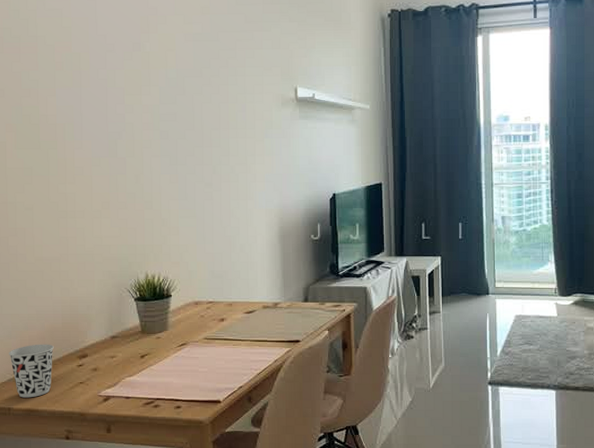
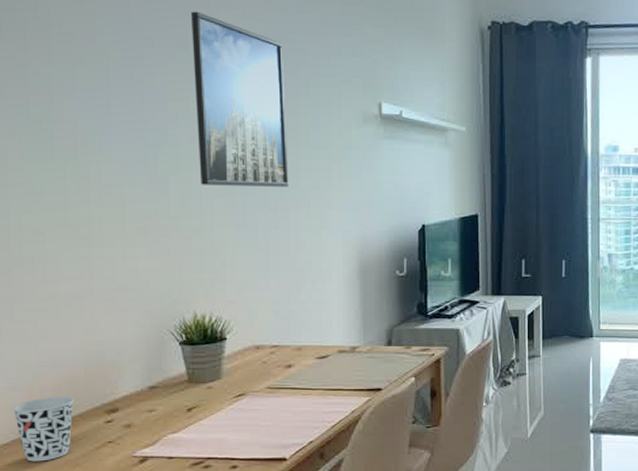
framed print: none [142,19,221,165] -> present [190,11,289,187]

